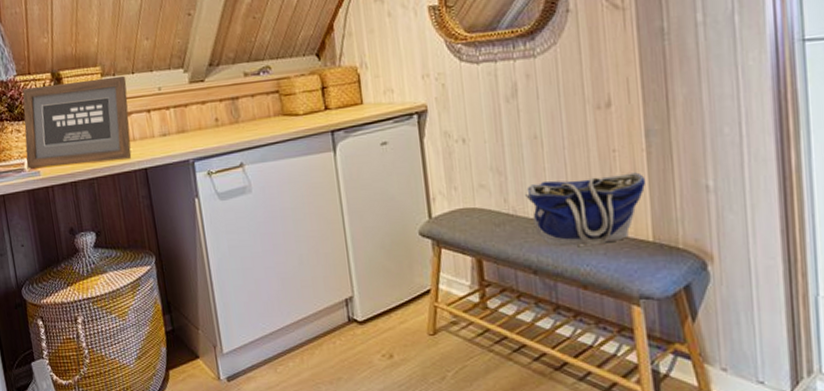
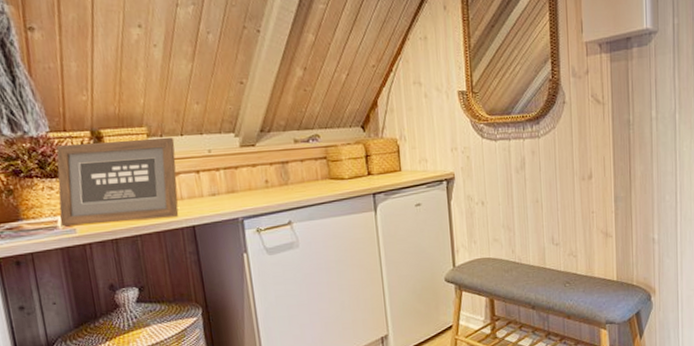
tote bag: present [525,172,646,246] -> none [528,229,614,286]

